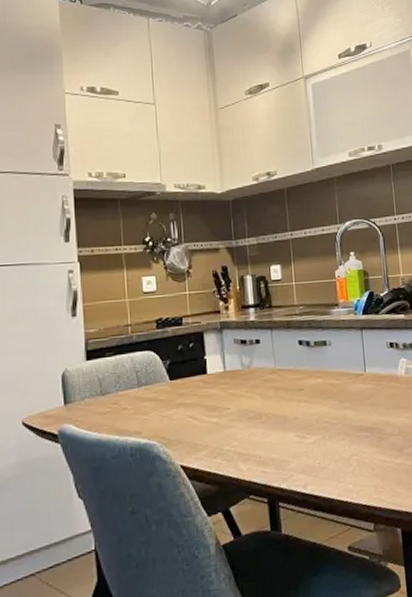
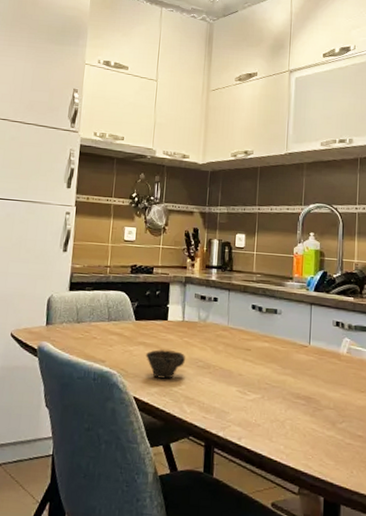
cup: none [188,406,233,440] -> present [146,349,185,379]

